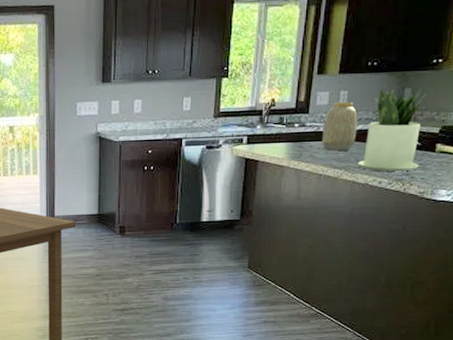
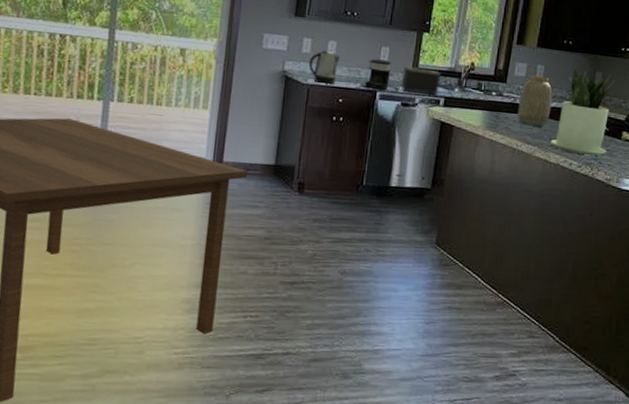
kettle: none [118,109,146,138] -> present [308,50,340,84]
coffee maker: none [167,109,203,139] -> present [361,59,399,93]
toaster: none [204,111,243,136] -> present [401,66,442,96]

